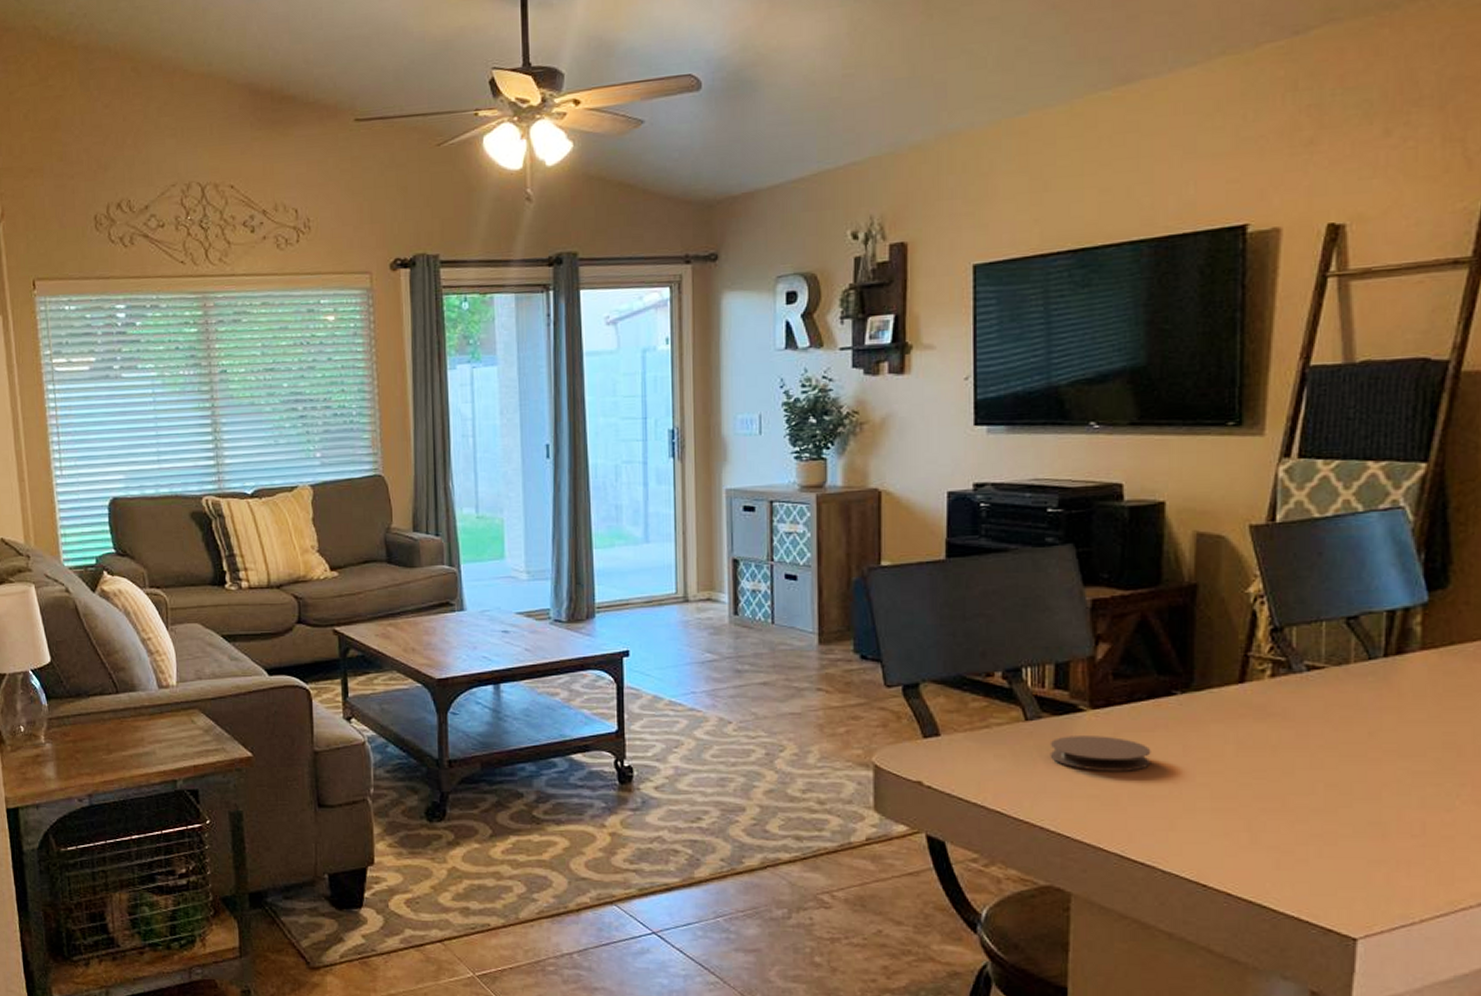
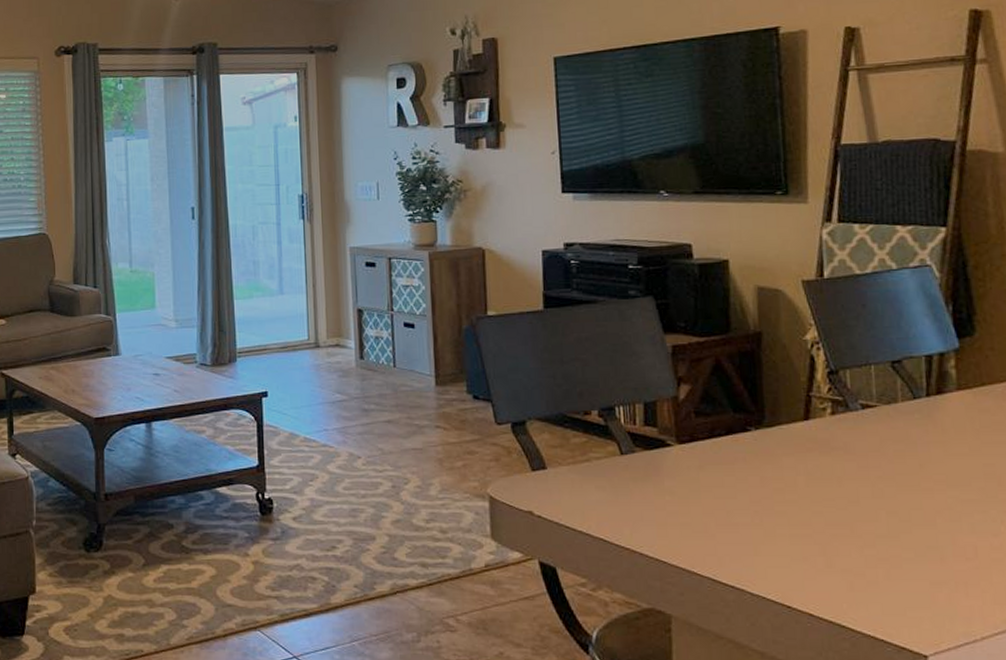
coaster: present [1050,736,1151,771] -> none [643,468,734,501]

